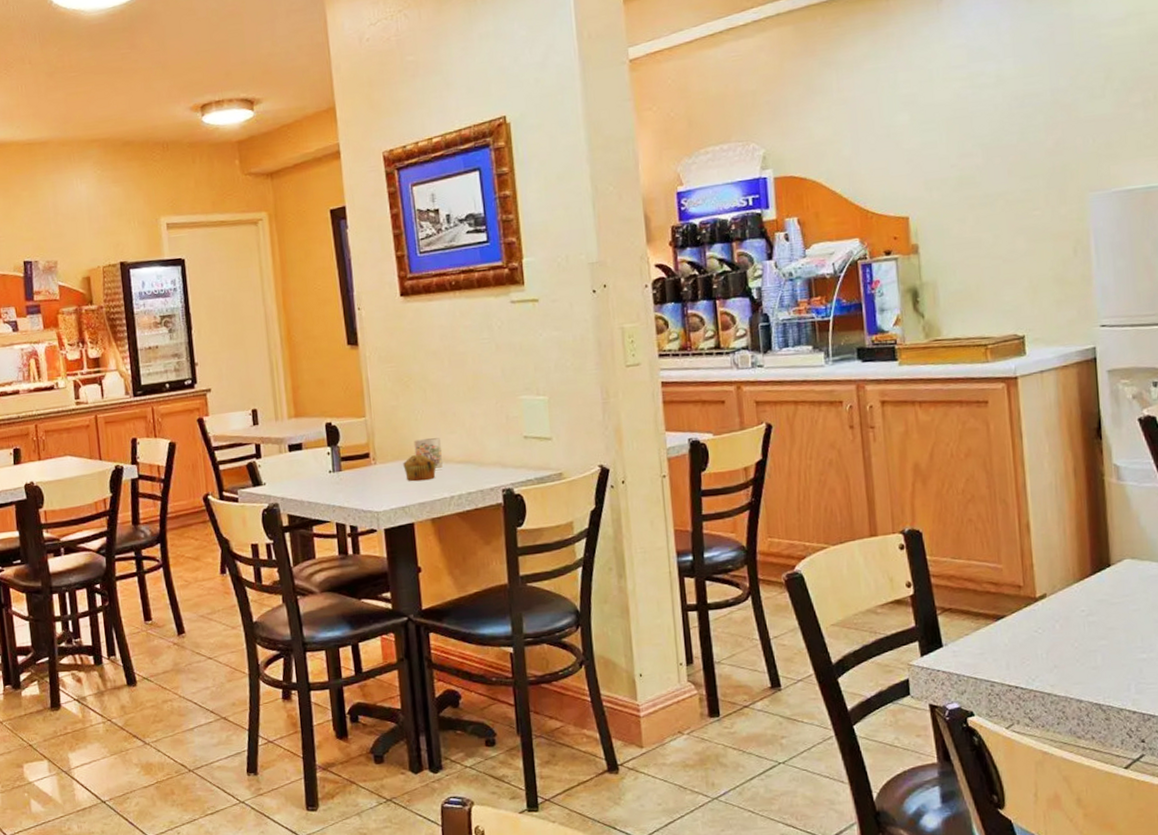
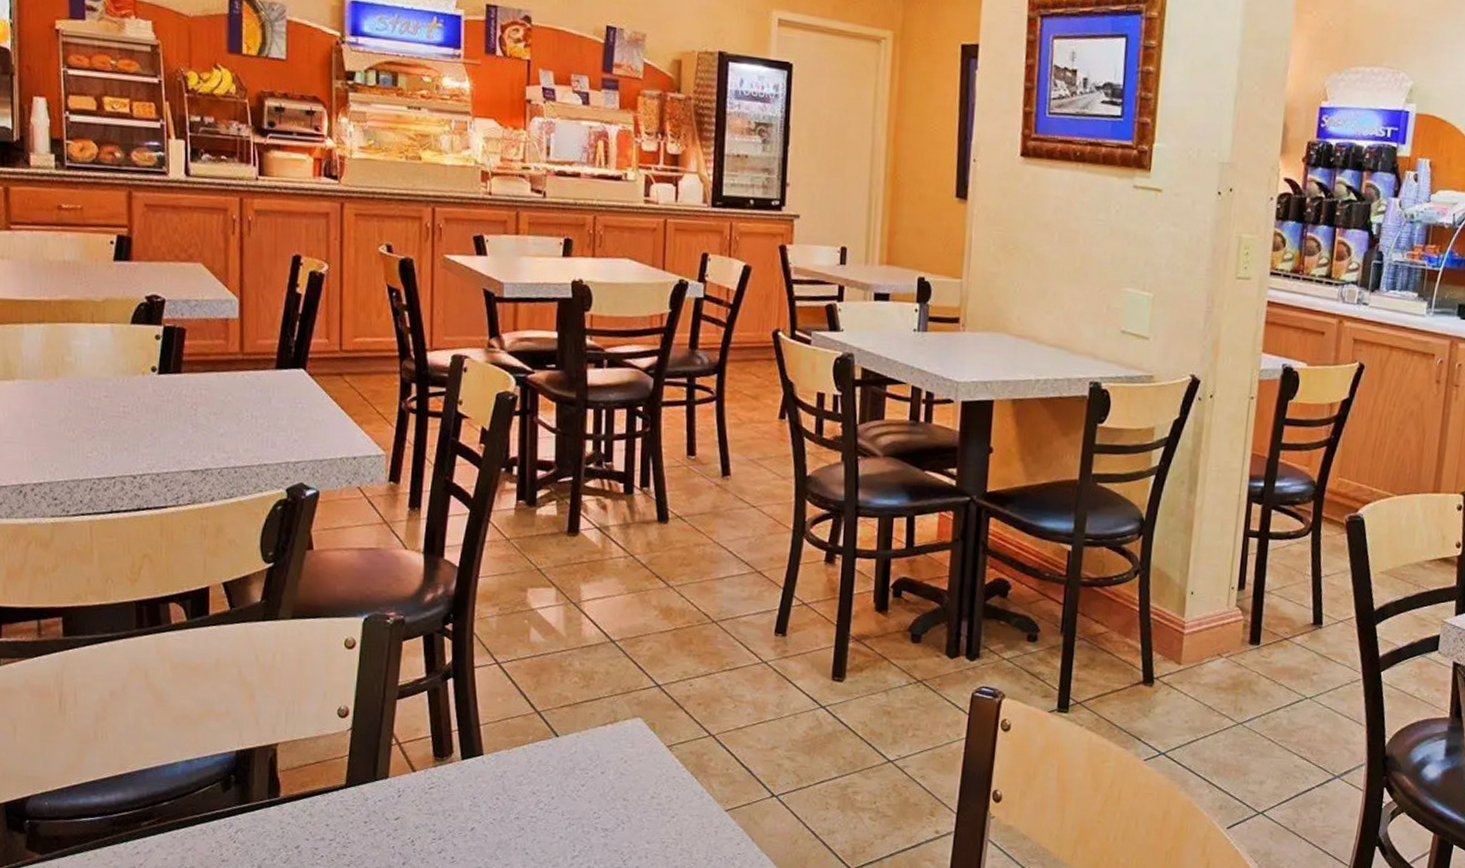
muffin: present [403,454,436,482] -> none [993,328,1027,359]
mug: present [414,437,443,471] -> none [1007,313,1036,351]

